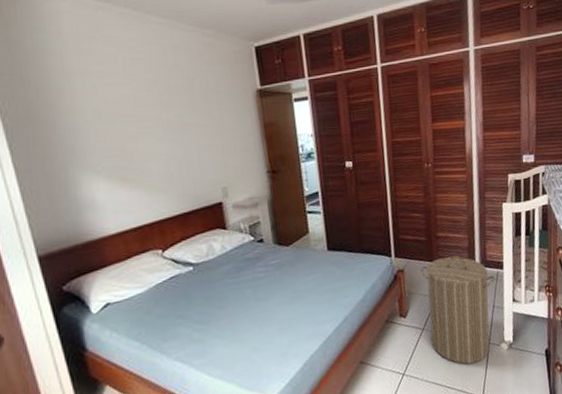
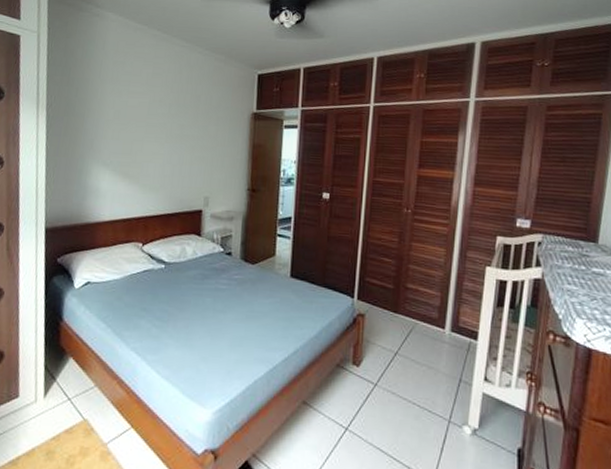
laundry hamper: present [421,255,496,364] -> none [382,311,467,439]

